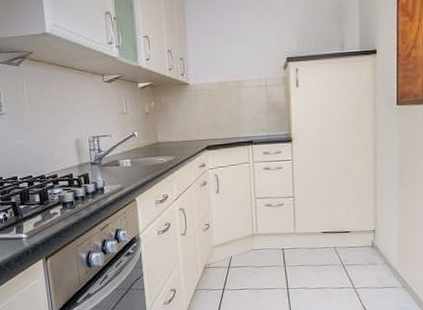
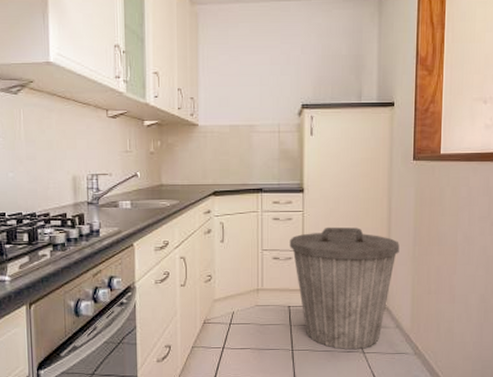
trash can: none [281,172,386,287] -> present [290,226,400,350]

